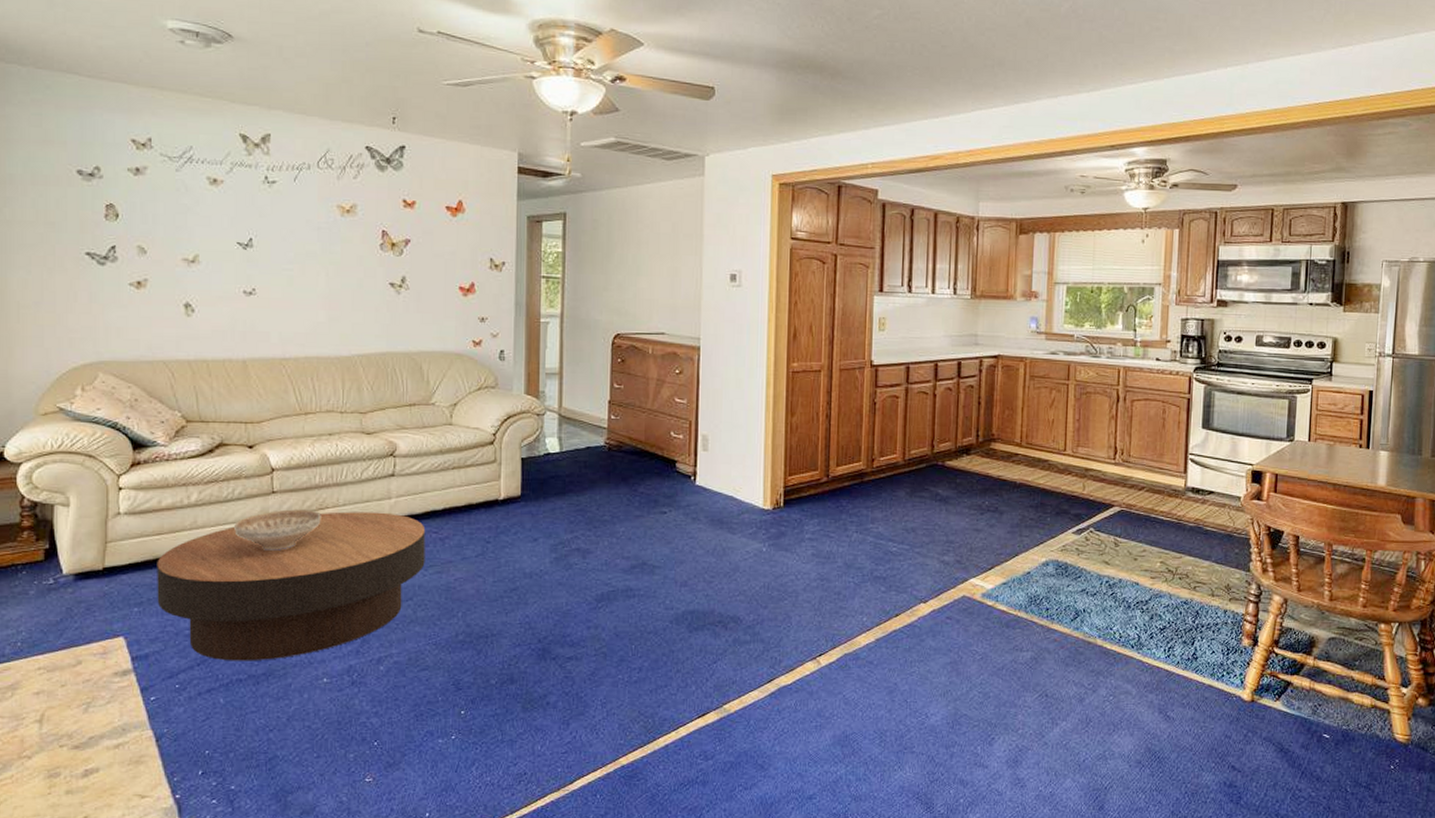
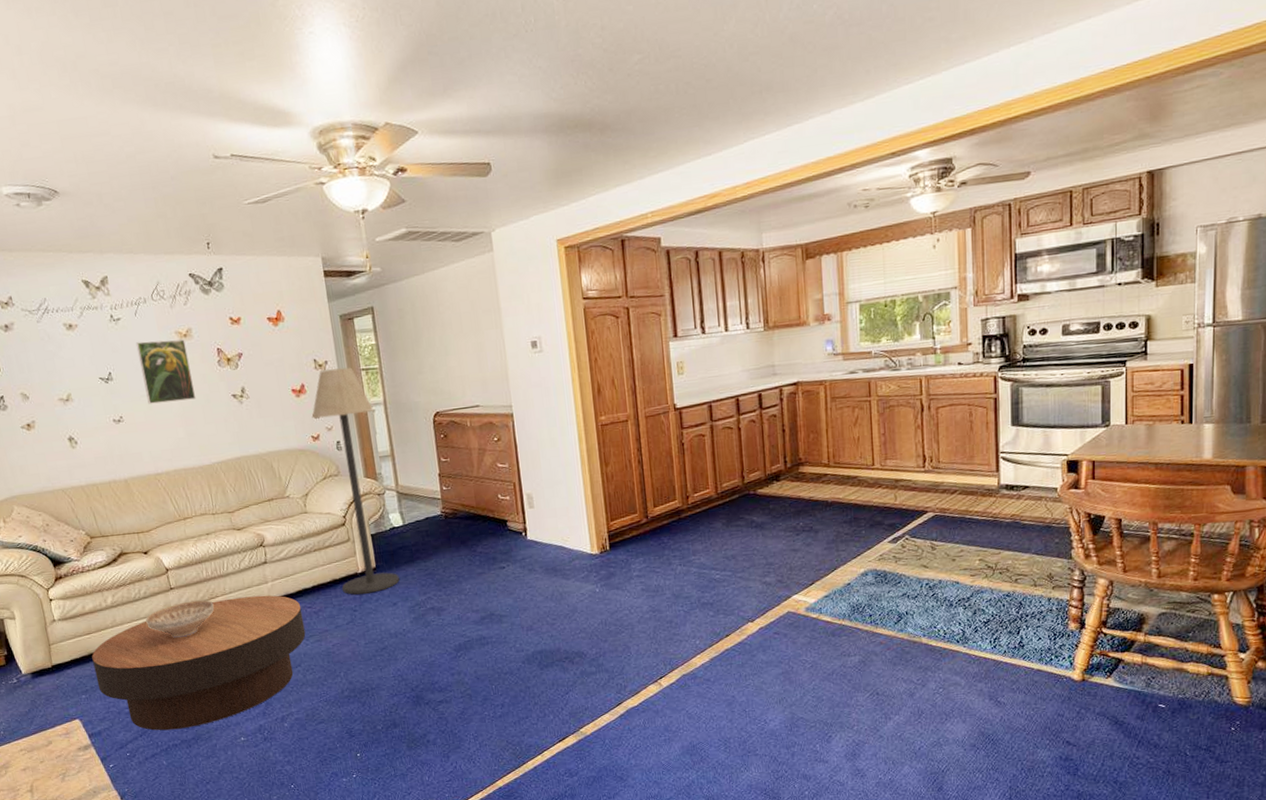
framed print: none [288,210,348,282] -> present [135,339,197,404]
floor lamp: none [477,271,548,524] -> present [311,367,400,595]

